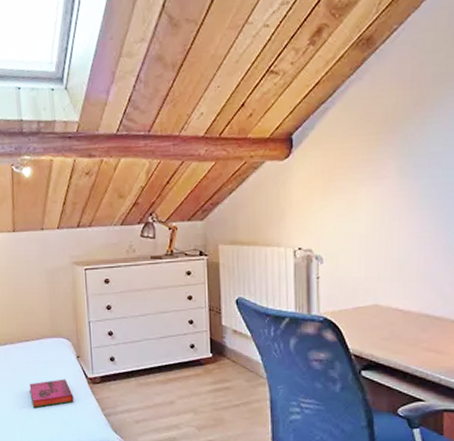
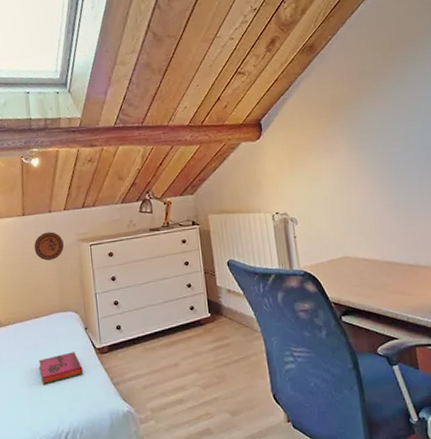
decorative plate: none [25,251,57,282] -> present [34,232,64,261]

